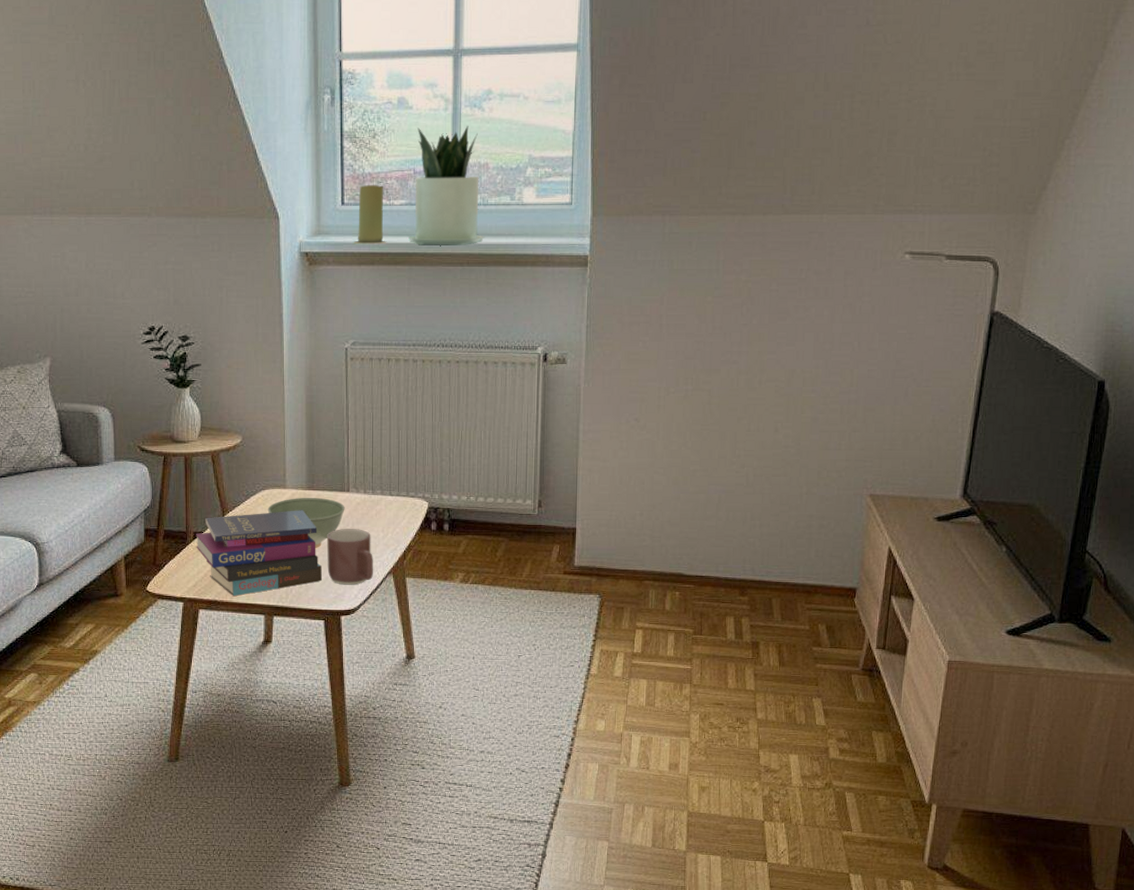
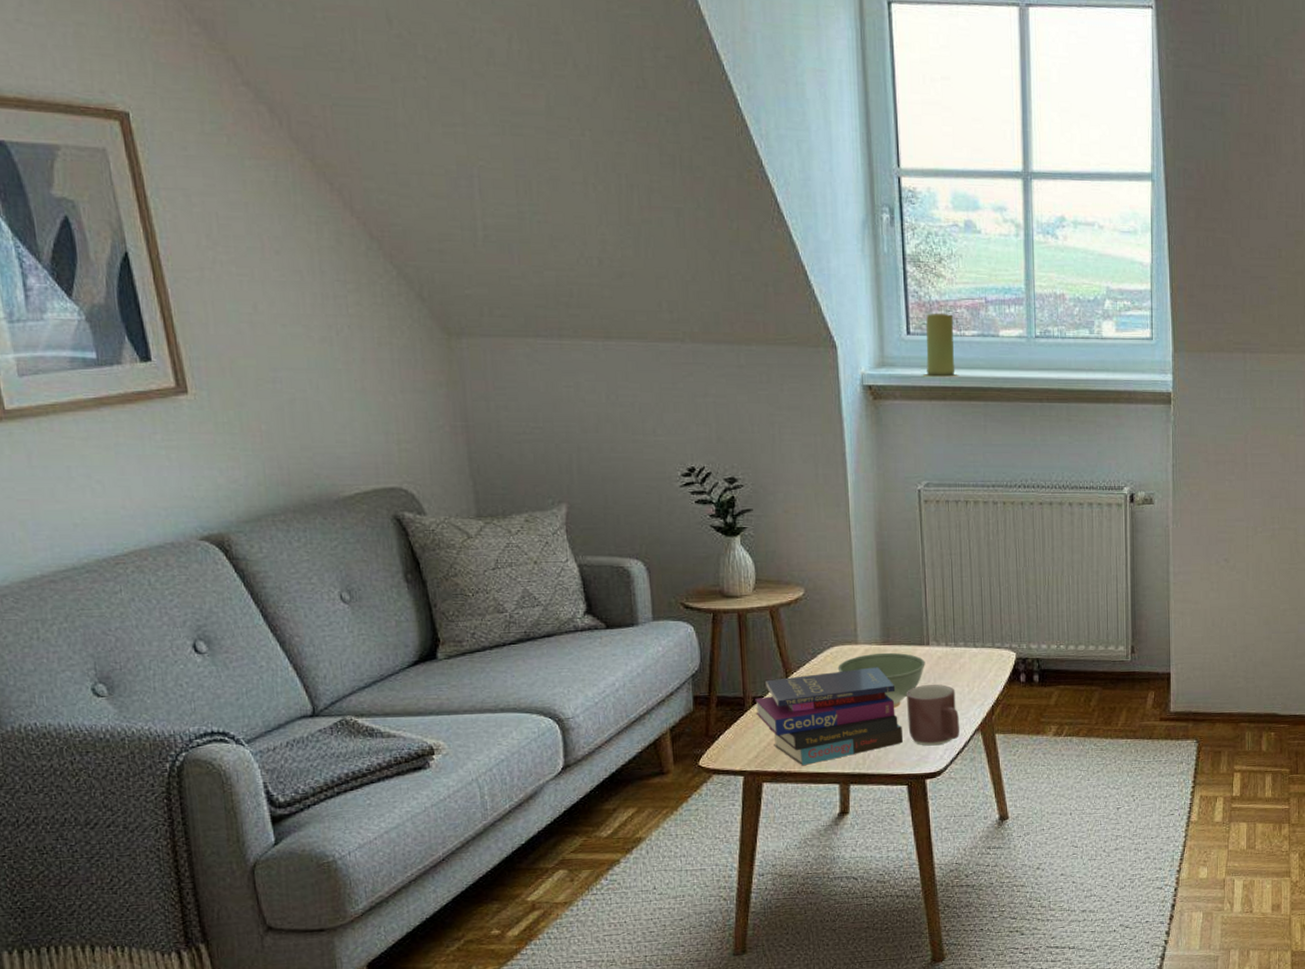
planter: present [408,126,484,245] -> none [982,253,1063,380]

